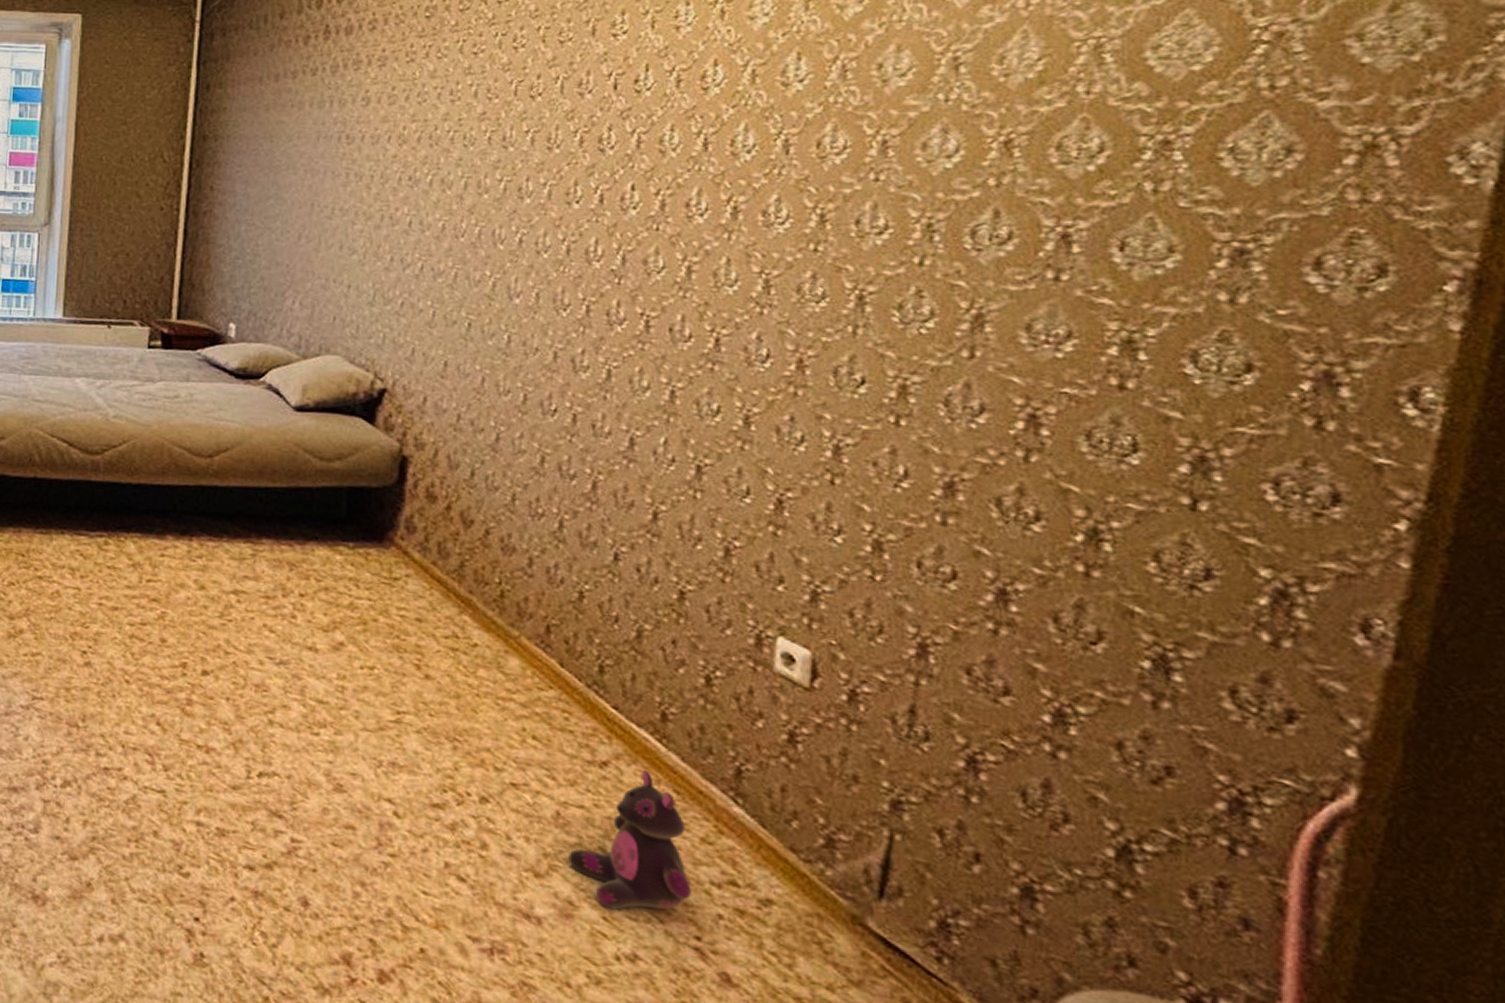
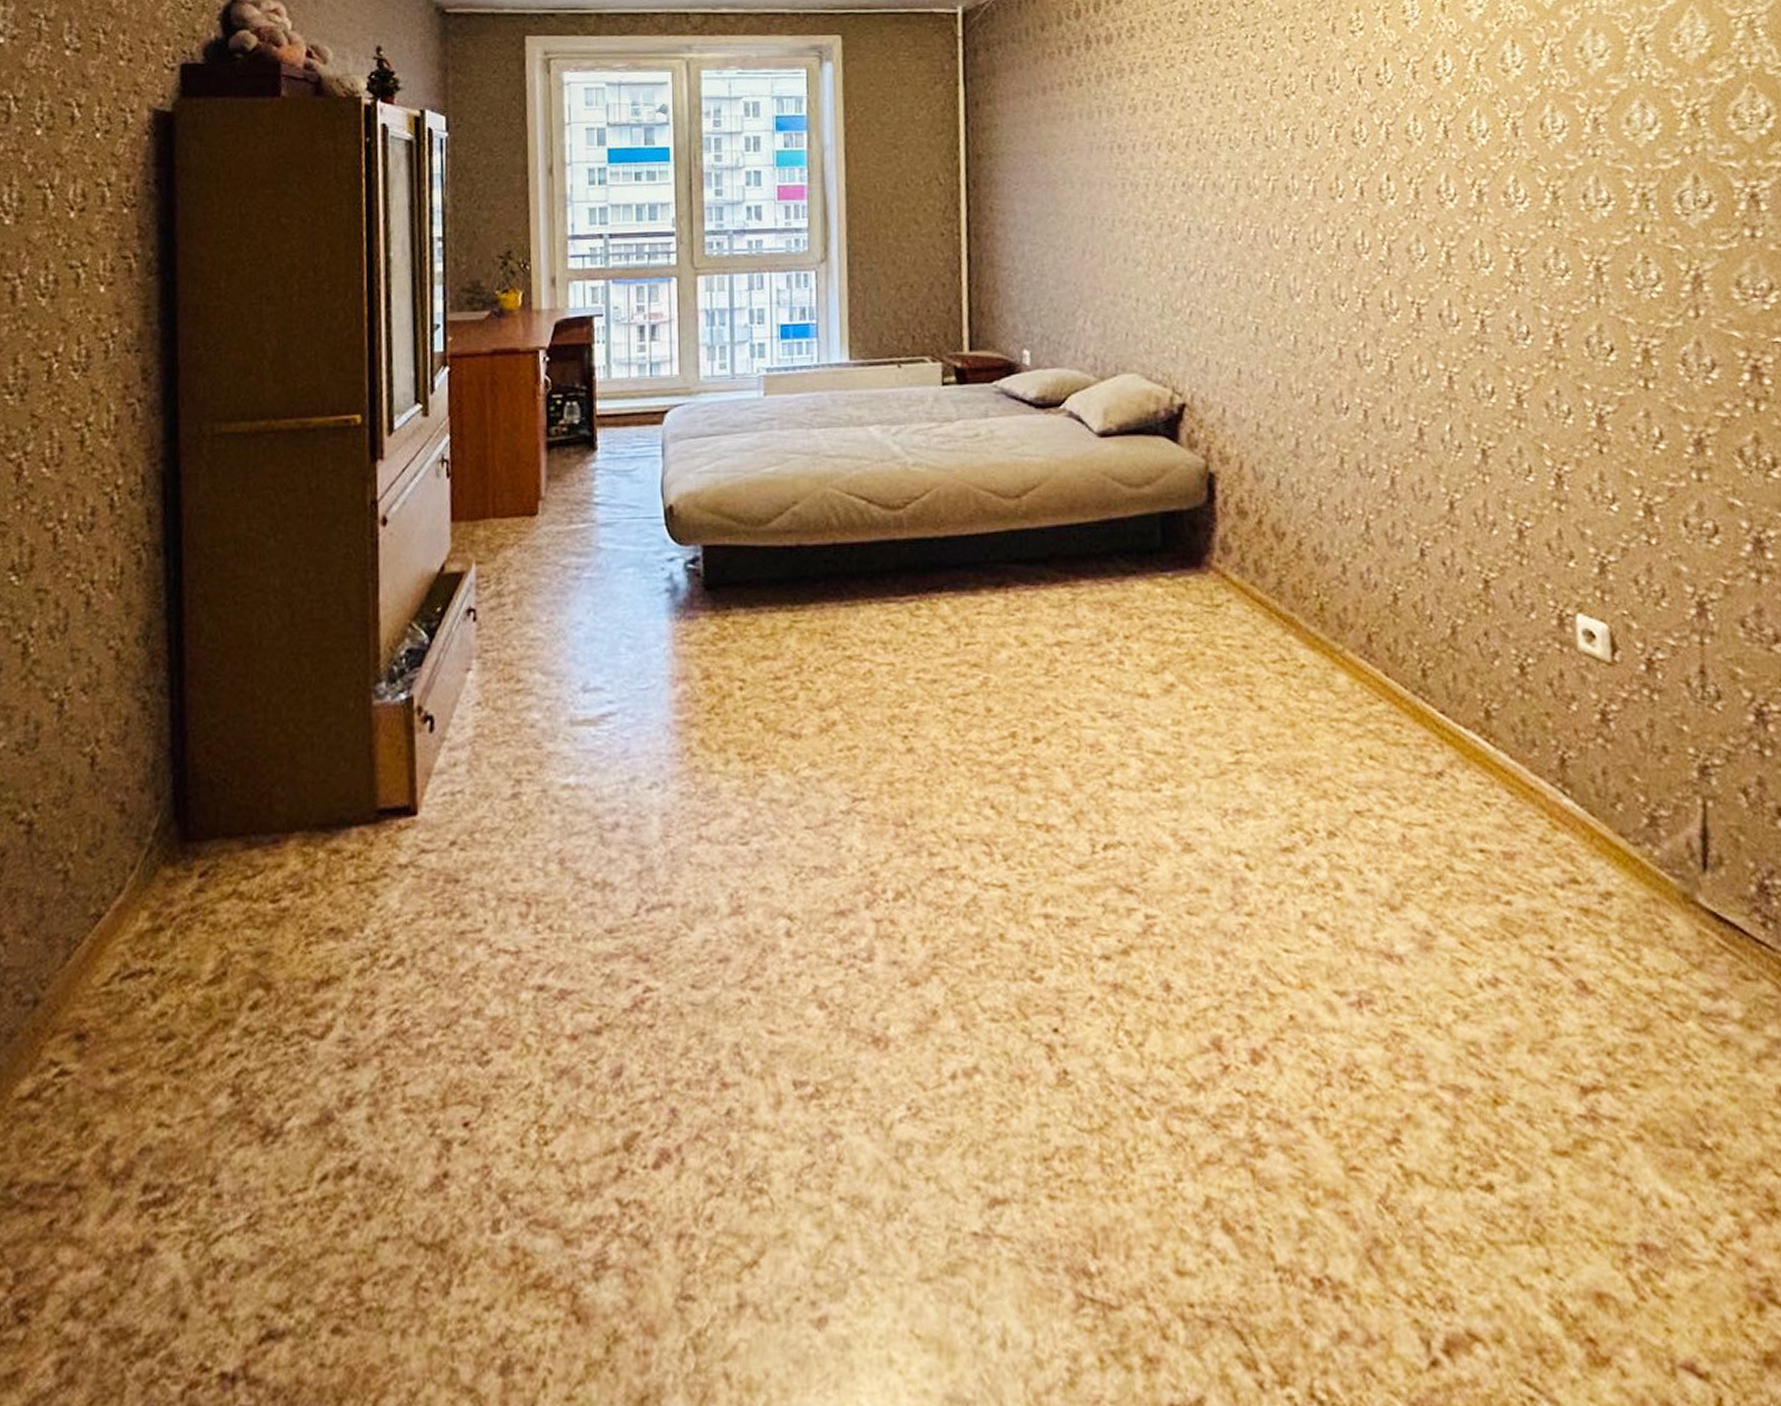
stuffed animal: present [568,769,691,910] -> none [1419,773,1538,932]

